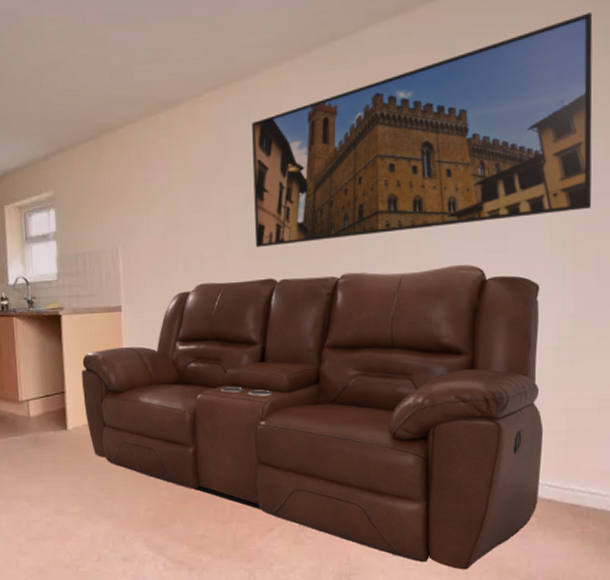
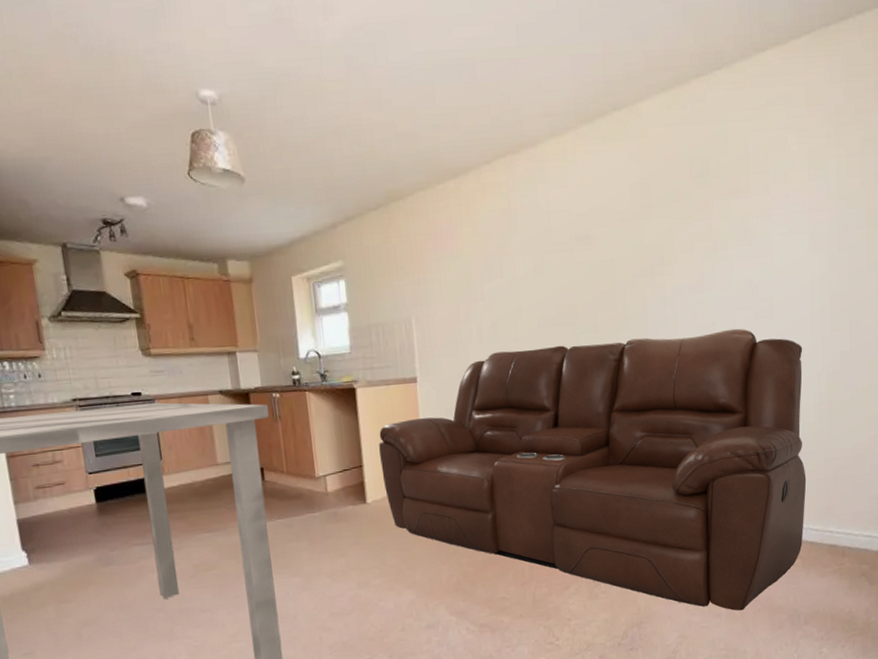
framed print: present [251,13,593,247] -> none [539,91,846,315]

